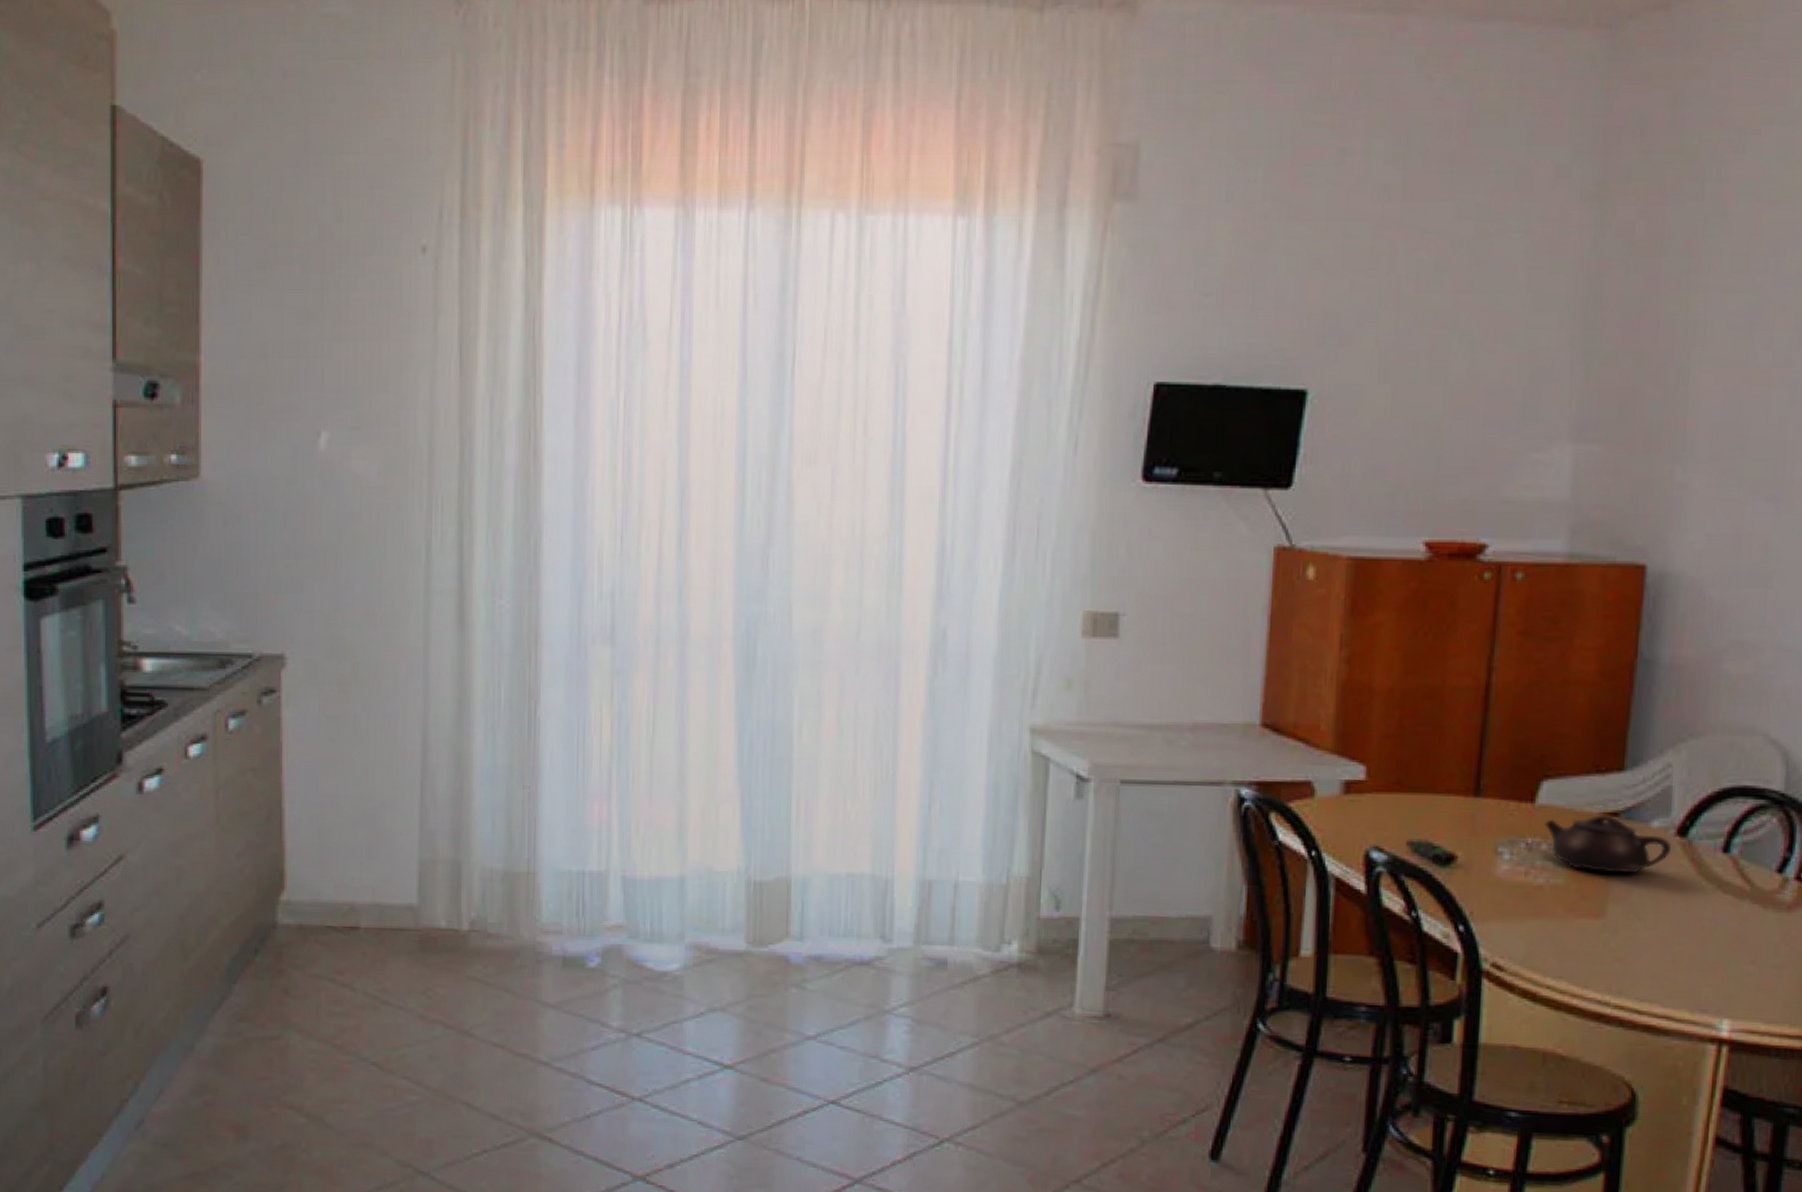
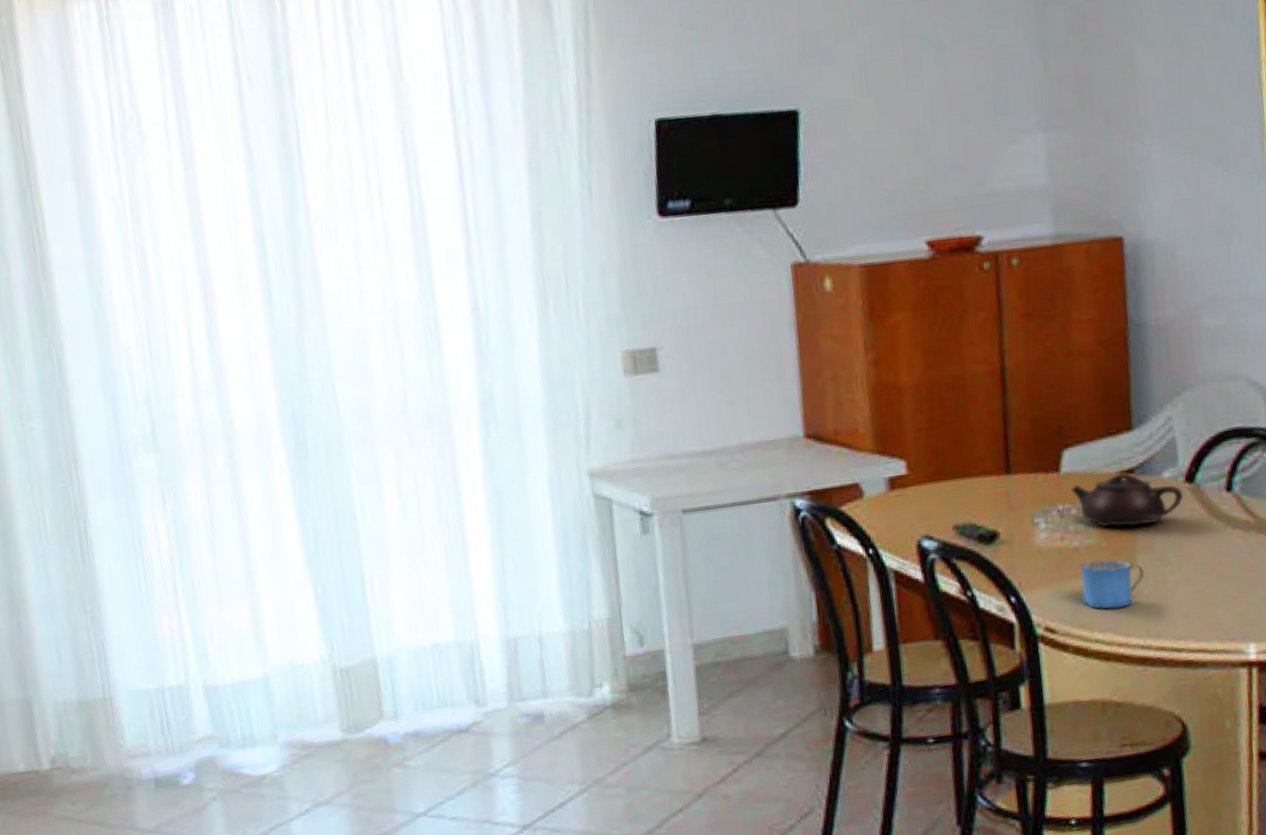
mug: none [1539,901,1614,958] -> present [1079,559,1144,609]

